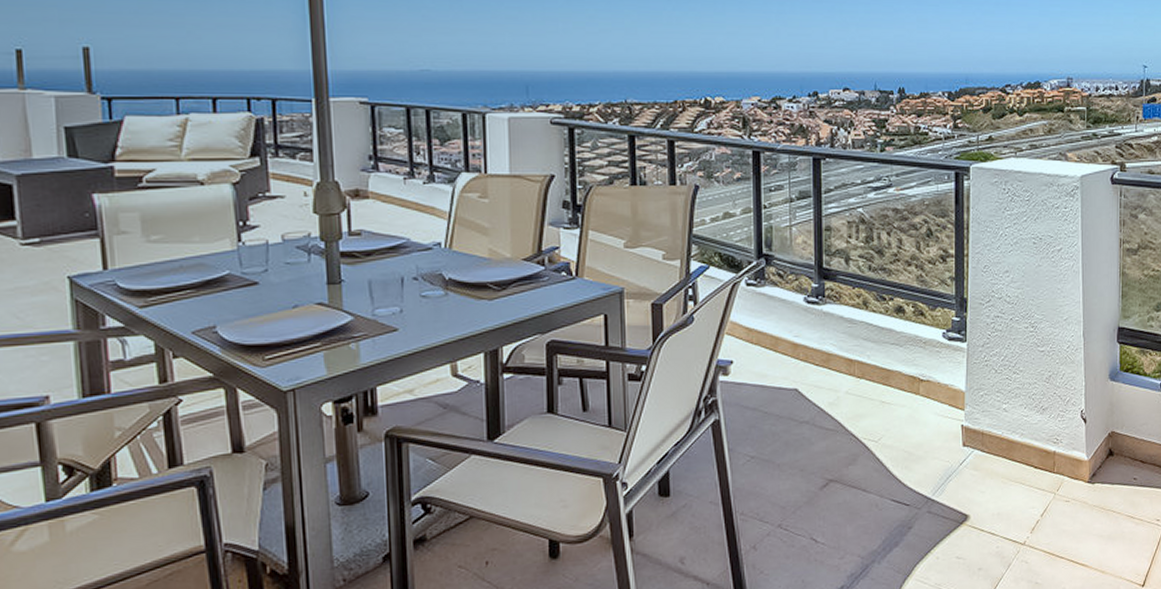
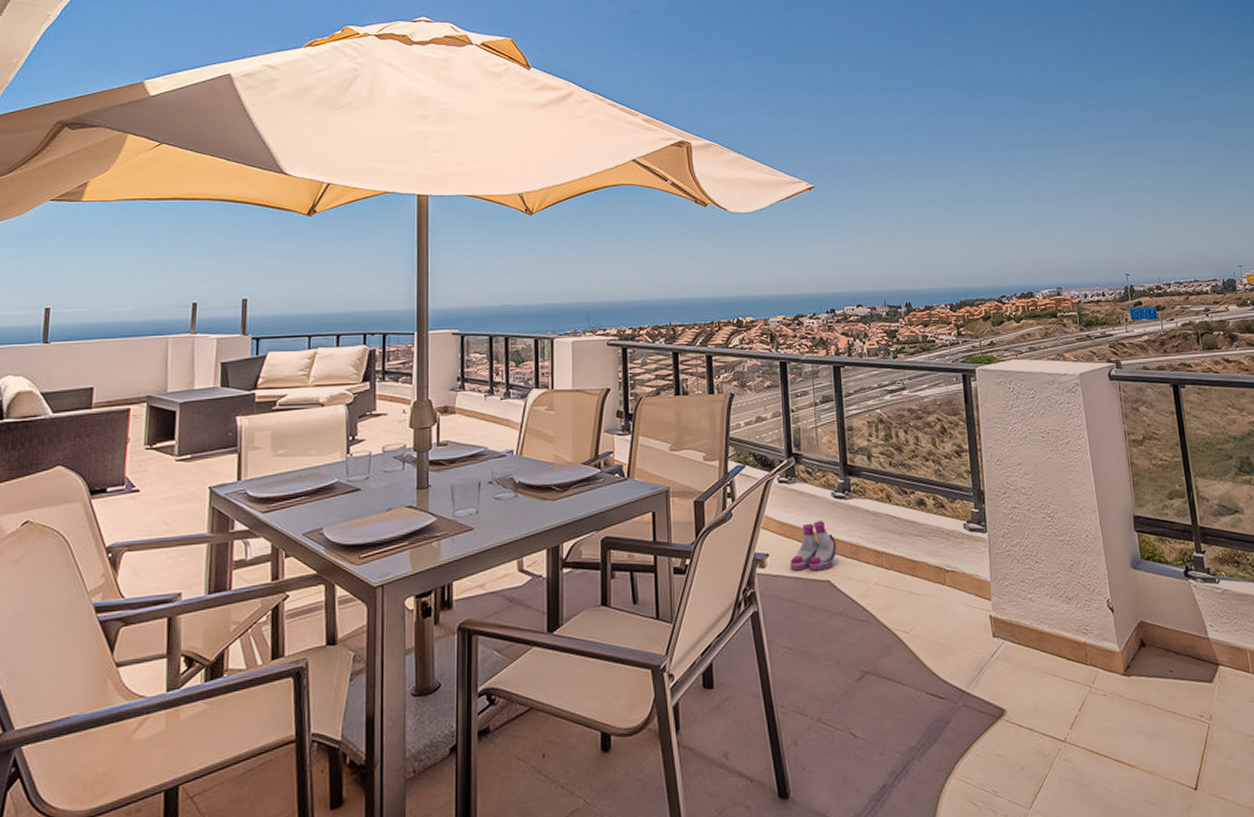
boots: none [755,327,806,378] -> present [789,521,837,570]

